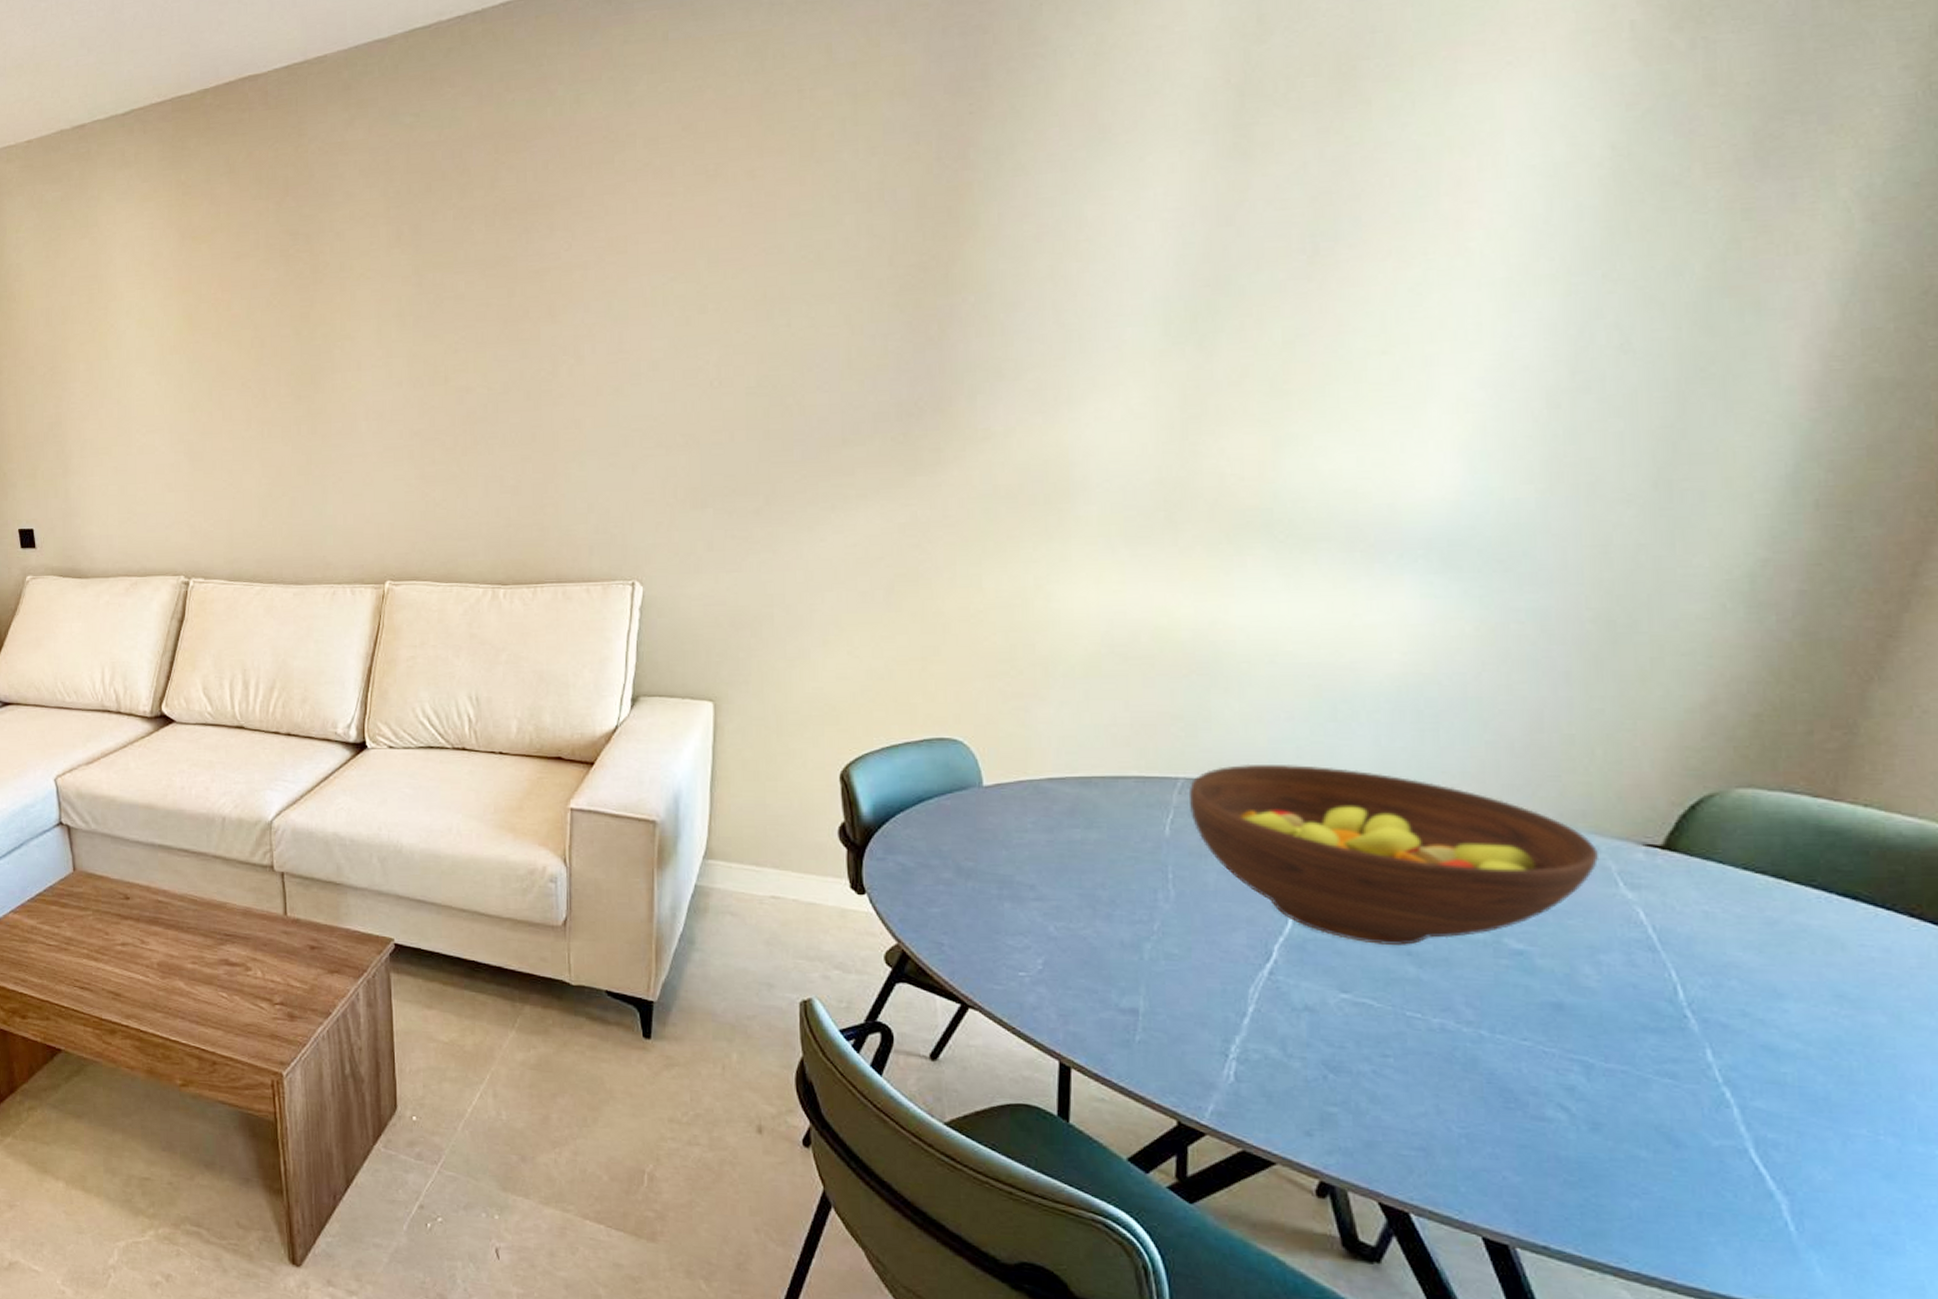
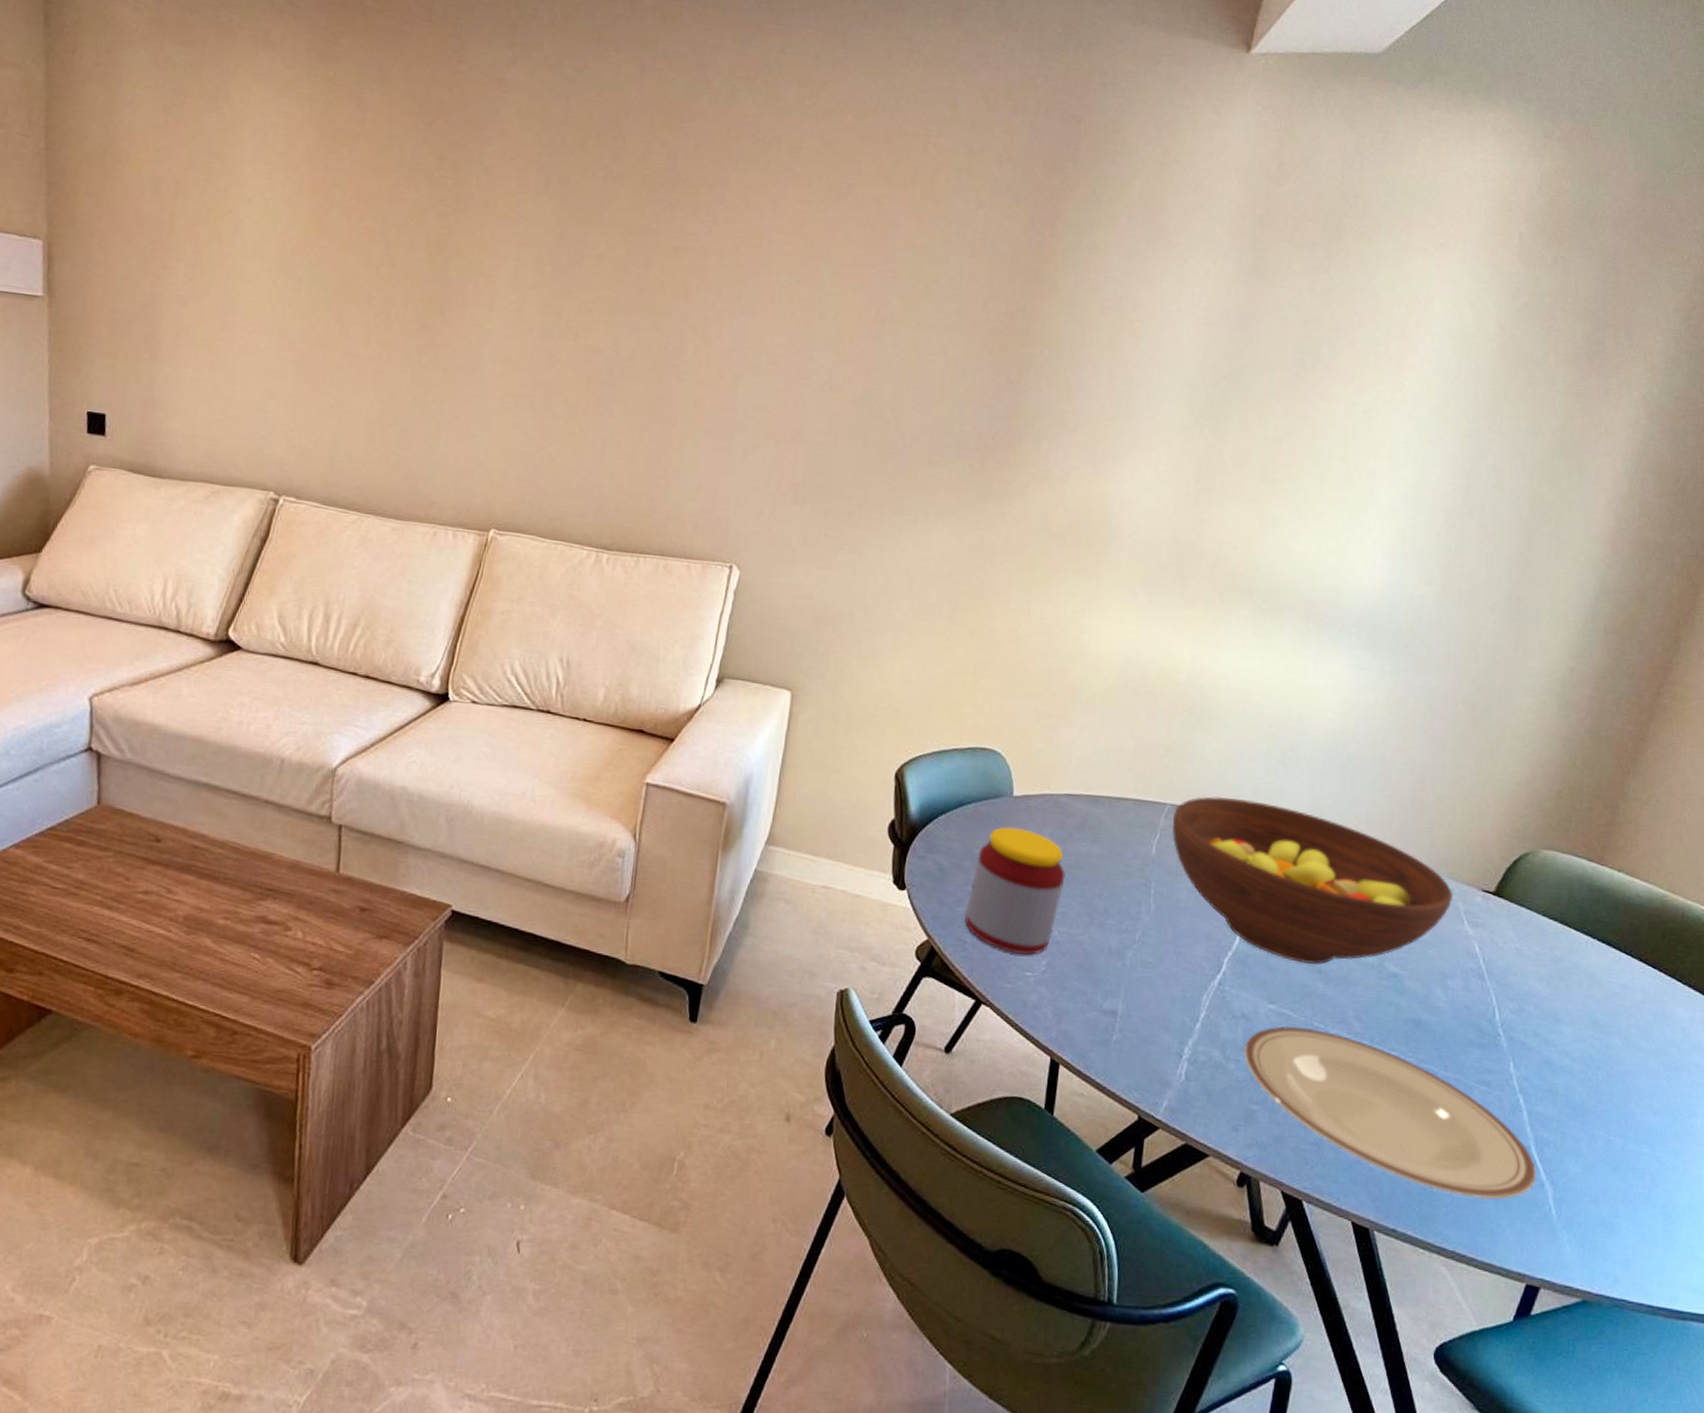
jar: none [939,819,1057,955] -> present [965,827,1065,956]
plate: none [1310,1016,1760,1213] -> present [1243,1025,1536,1200]

